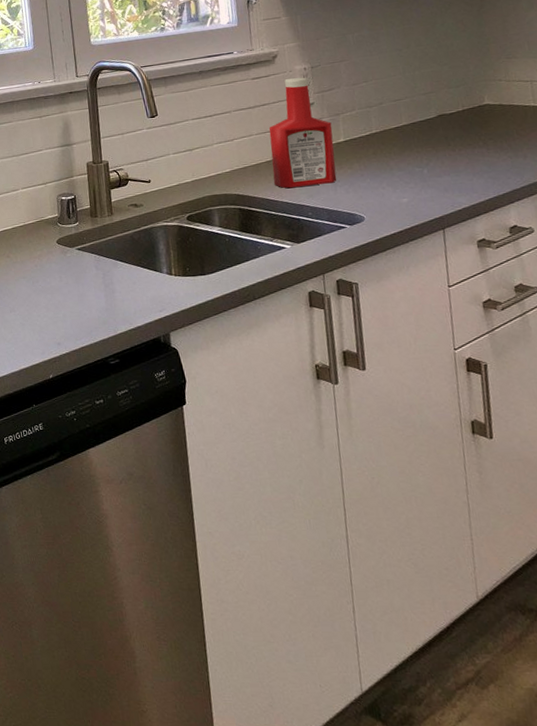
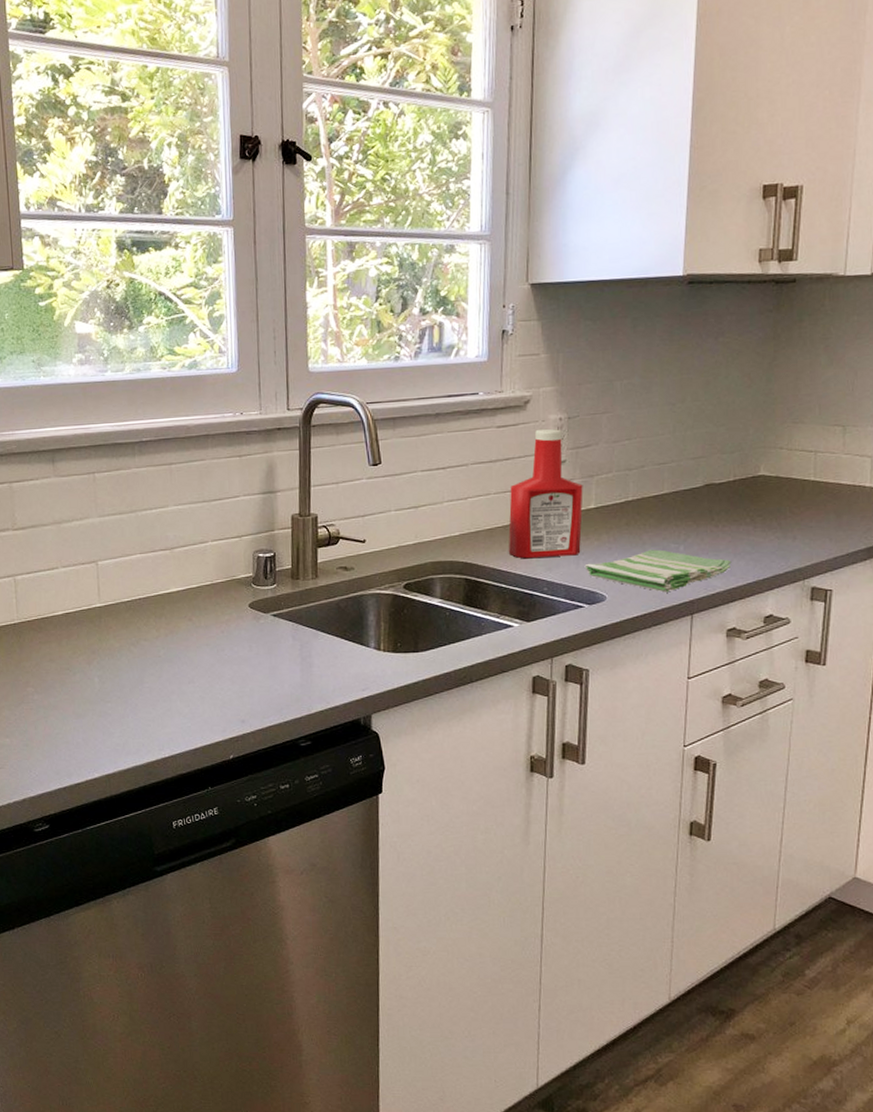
dish towel: none [341,173,472,211] -> present [584,549,732,593]

